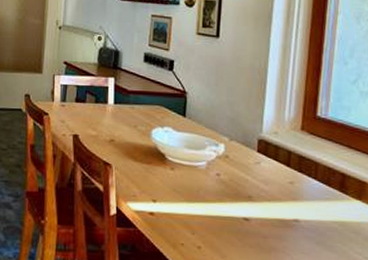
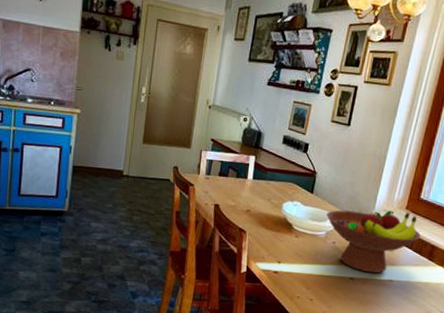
fruit bowl: none [204,132,325,212] -> present [326,210,421,274]

